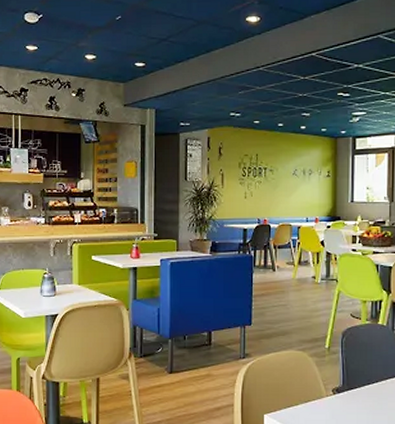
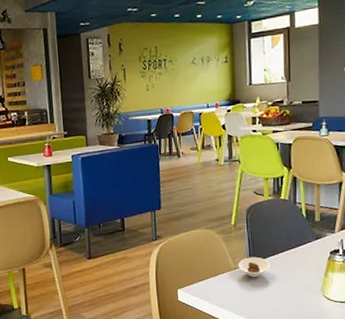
saucer: none [331,384,364,407] -> present [238,256,270,277]

